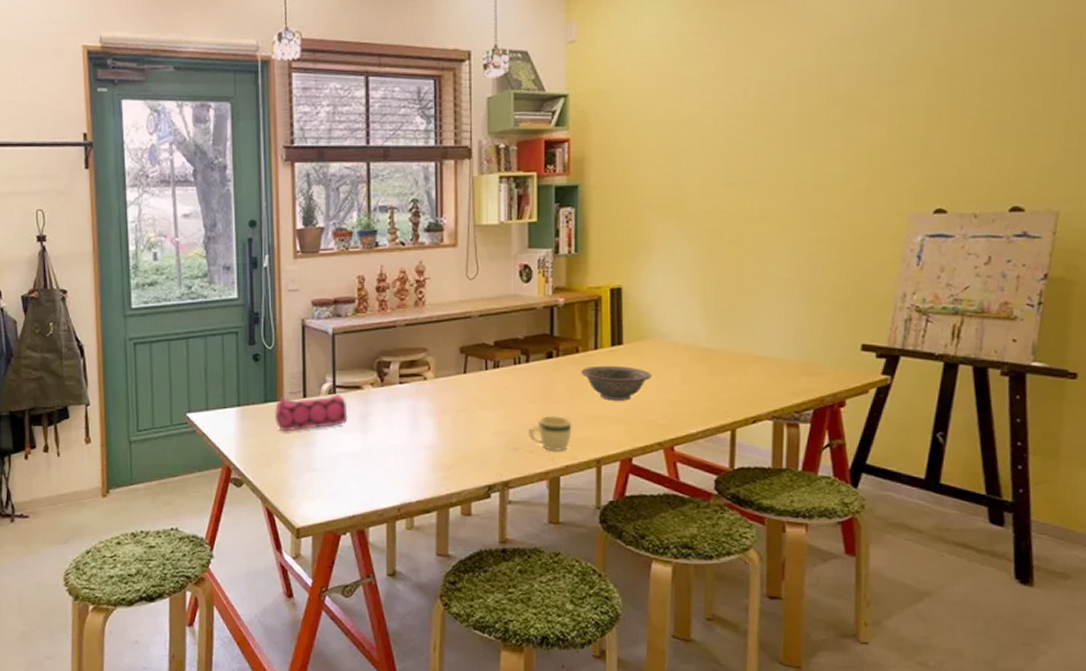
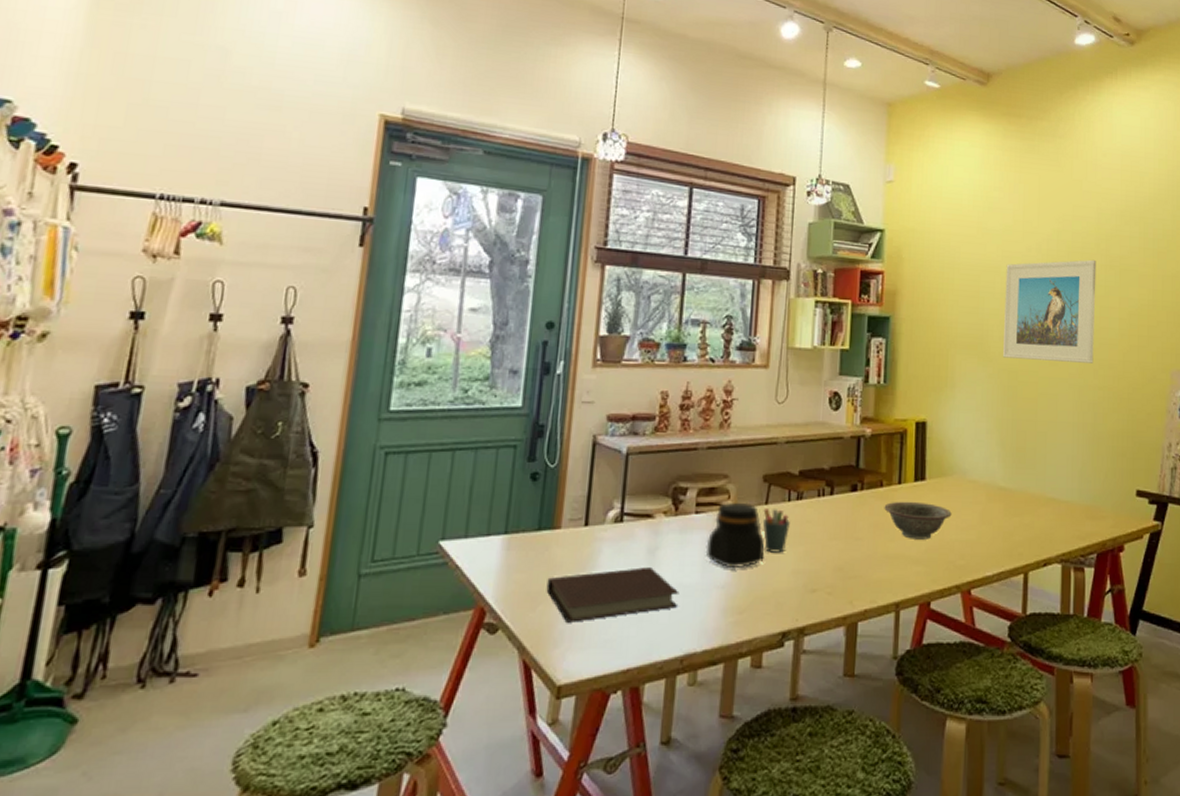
pencil case: present [274,394,348,432] -> none [547,523,634,566]
notebook: none [277,432,392,478] -> present [546,567,680,623]
jar: none [411,372,467,431] -> present [705,502,765,569]
pen holder: none [462,377,488,416] -> present [762,509,790,553]
mug: present [529,415,572,452] -> none [828,553,873,595]
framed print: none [705,99,817,216] -> present [1003,259,1097,364]

